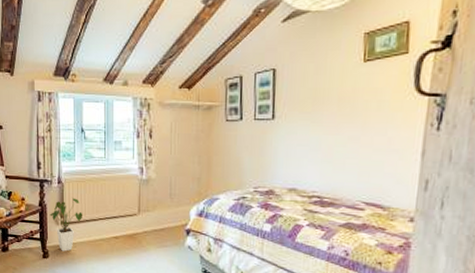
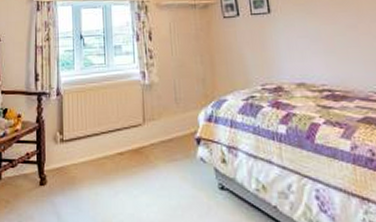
house plant: present [50,197,82,252] -> none [48,109,83,175]

